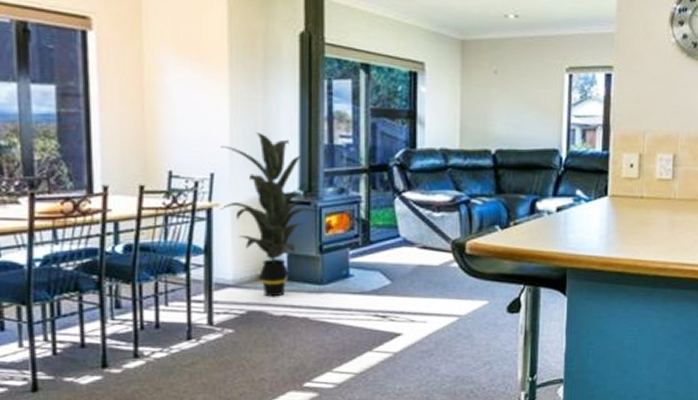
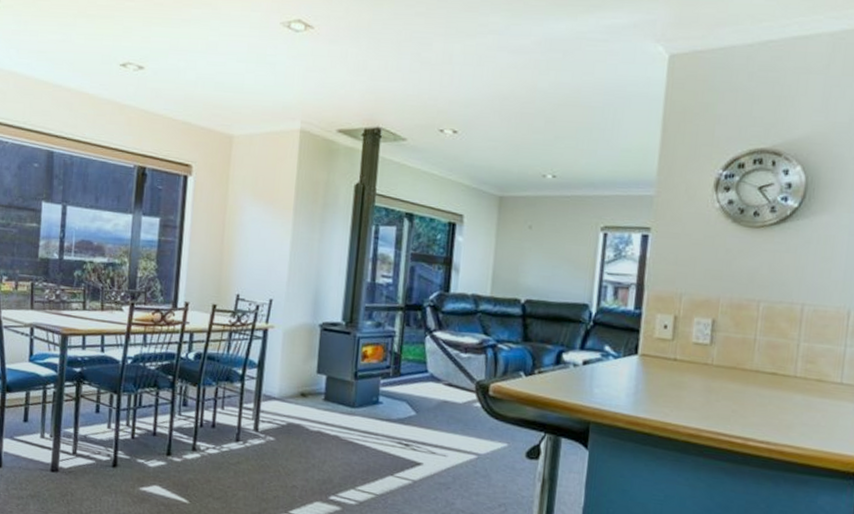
indoor plant: present [220,132,322,297] -> none [274,267,359,414]

